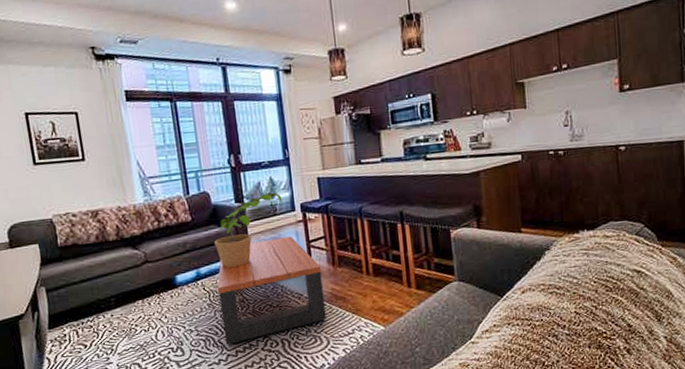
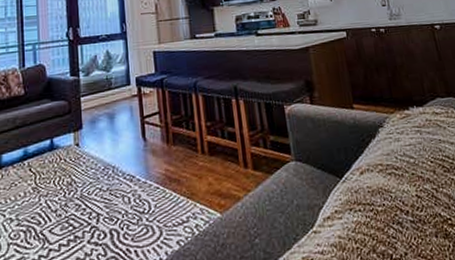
potted plant: present [214,192,283,268] -> none [46,66,118,146]
coffee table: present [217,235,327,345] -> none [45,111,159,237]

